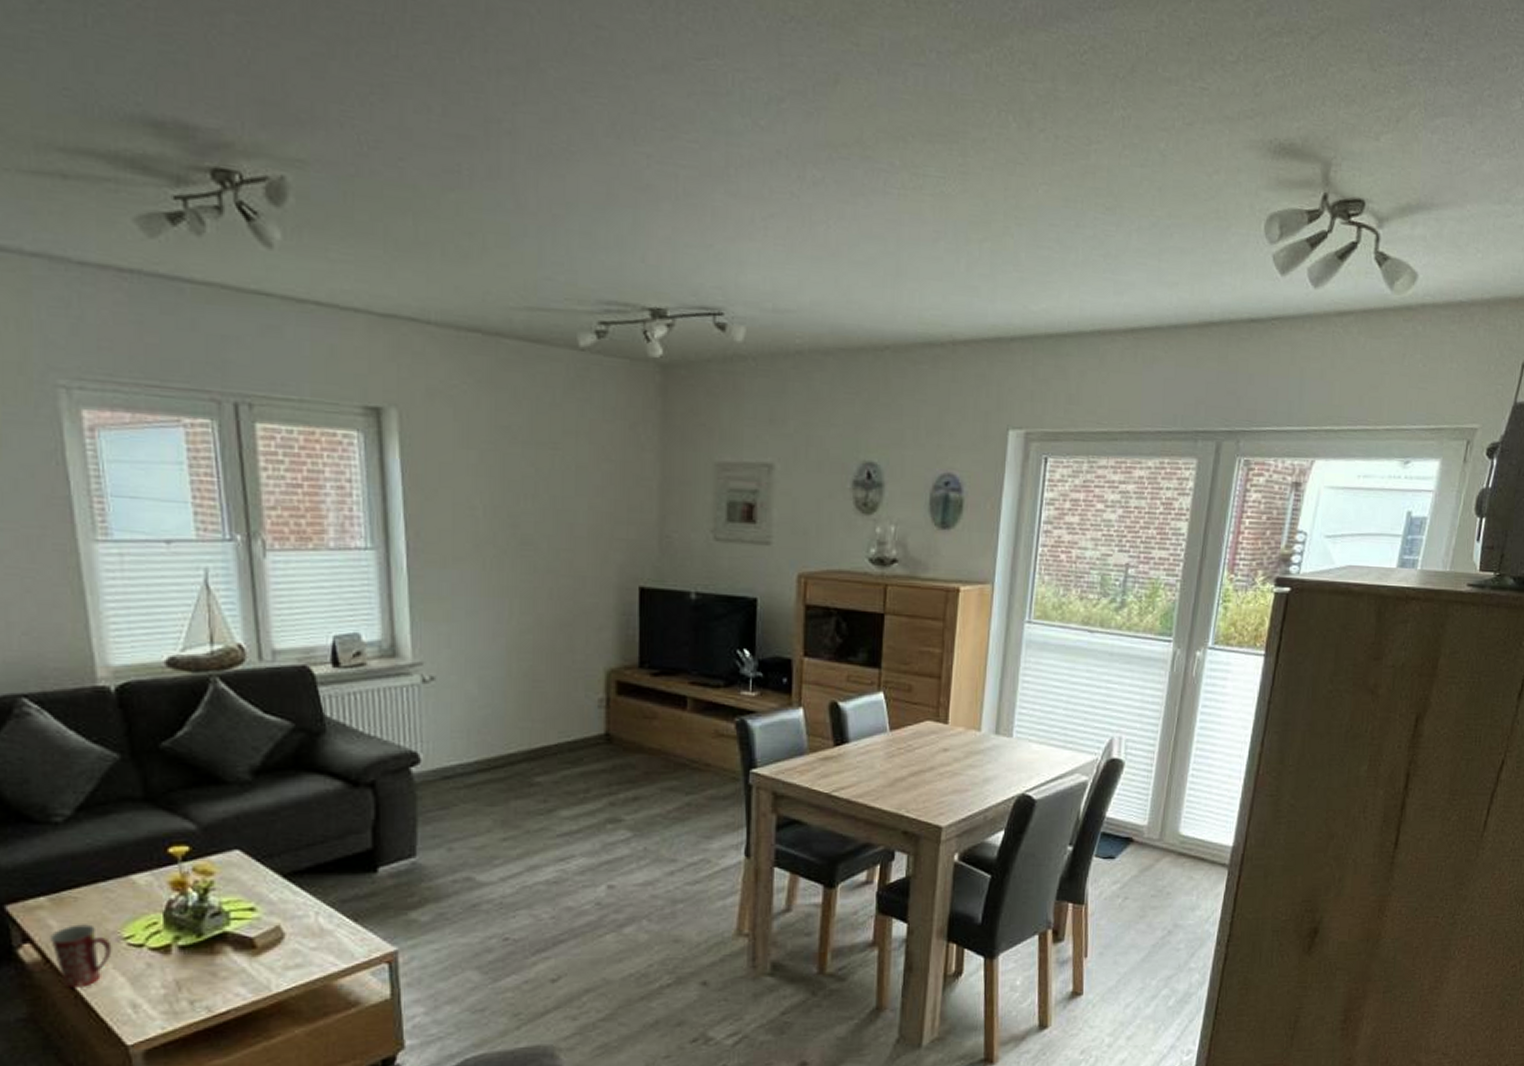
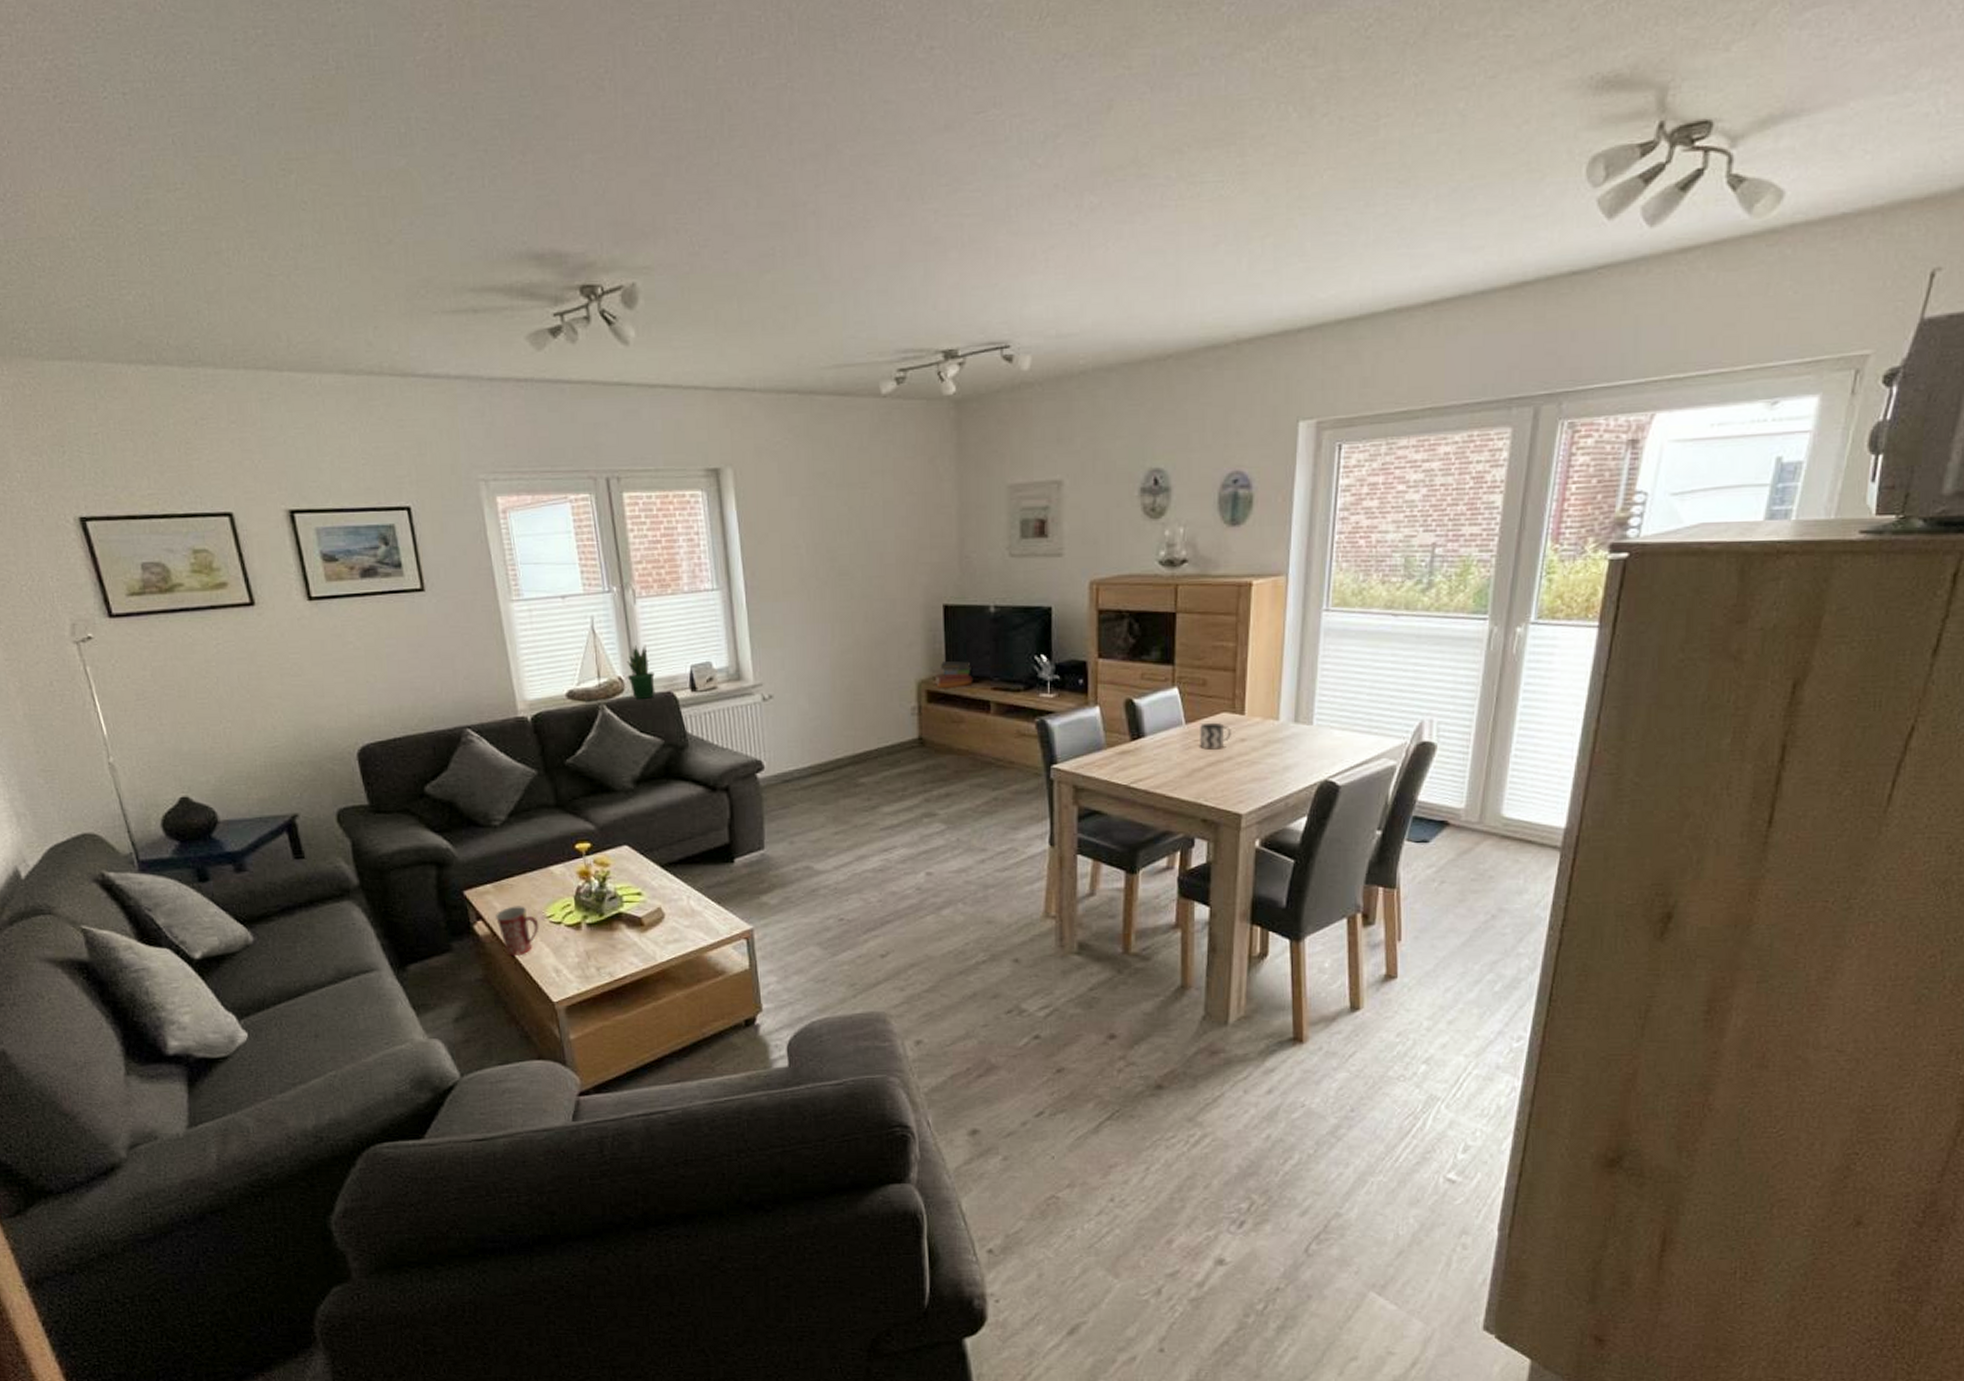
planter: none [249,607,286,673] -> present [626,645,656,699]
books: none [627,650,669,680] -> present [936,661,973,689]
cup: none [902,730,934,759] -> present [1199,722,1231,750]

